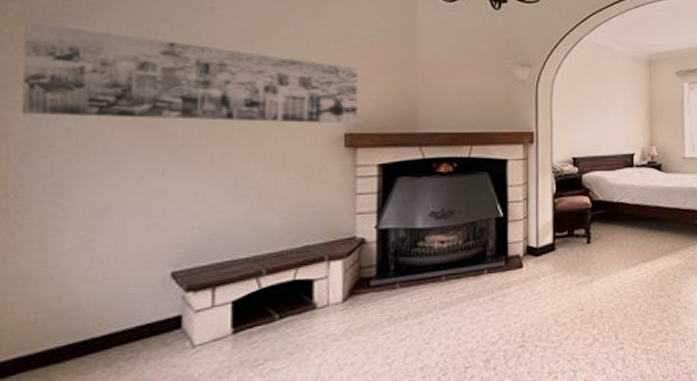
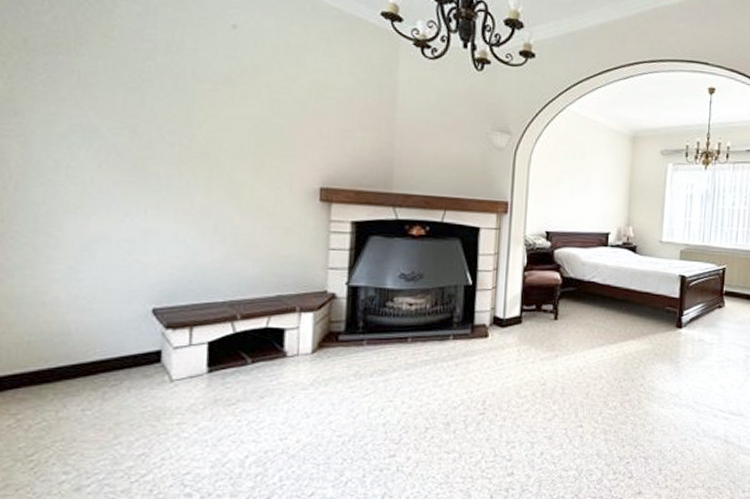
wall art: present [21,21,359,124] -> none [15,50,336,179]

